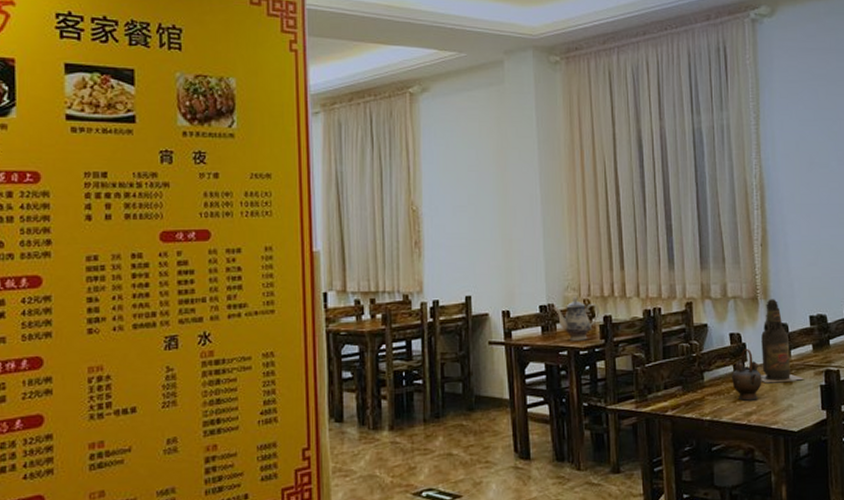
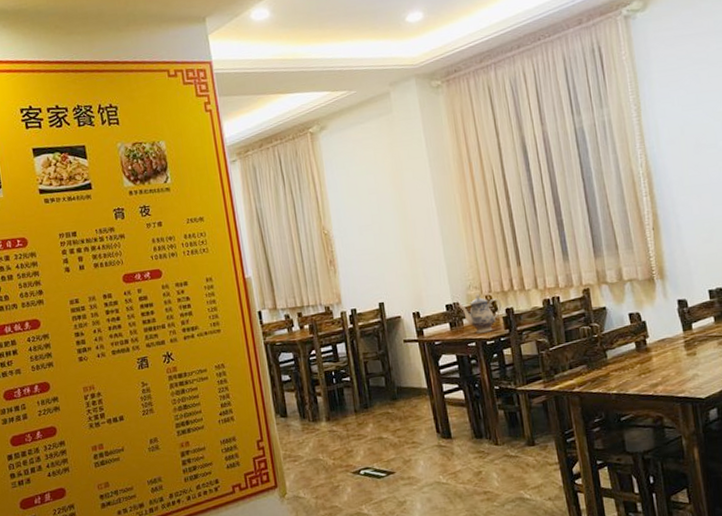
teapot: present [732,348,762,401] -> none [634,325,666,374]
beer bottle: present [761,299,804,384] -> none [660,278,708,357]

